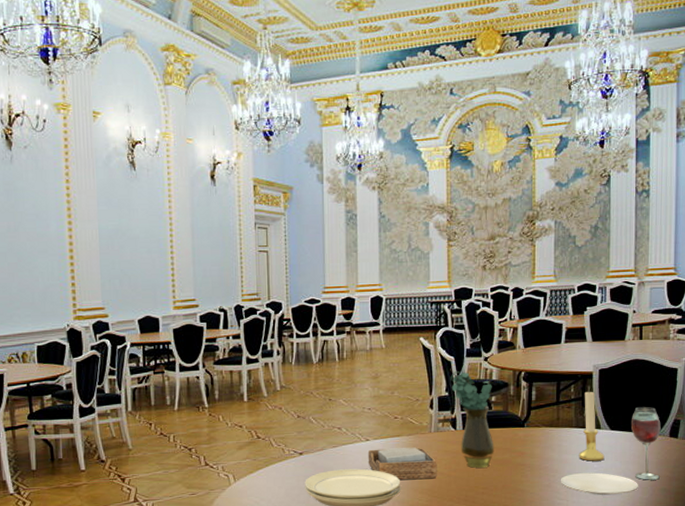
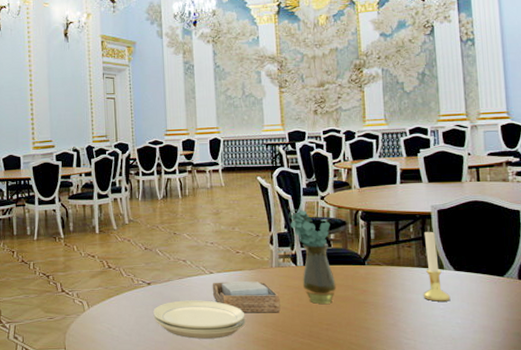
plate: present [560,472,638,495] -> none [405,313,489,336]
wineglass: present [631,406,661,480] -> none [476,247,512,323]

